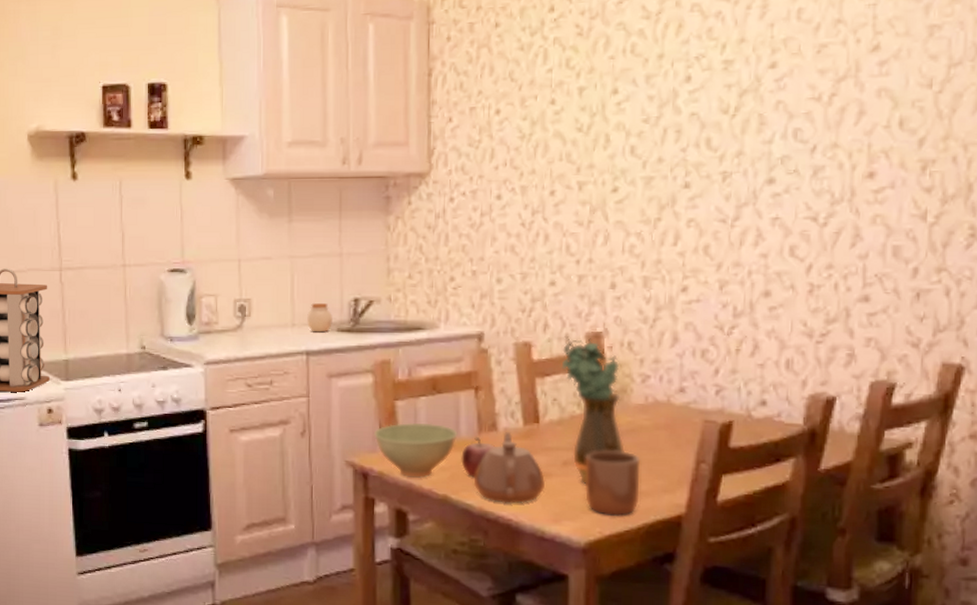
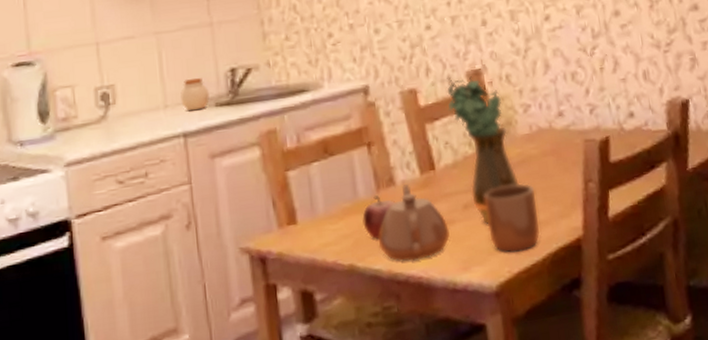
bowl: present [373,423,458,478] -> none [267,188,356,253]

